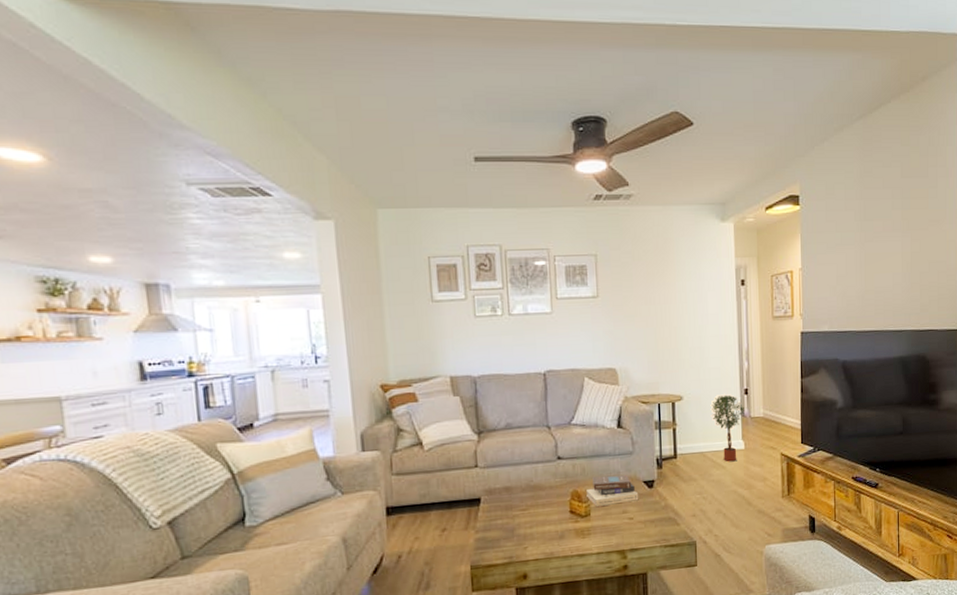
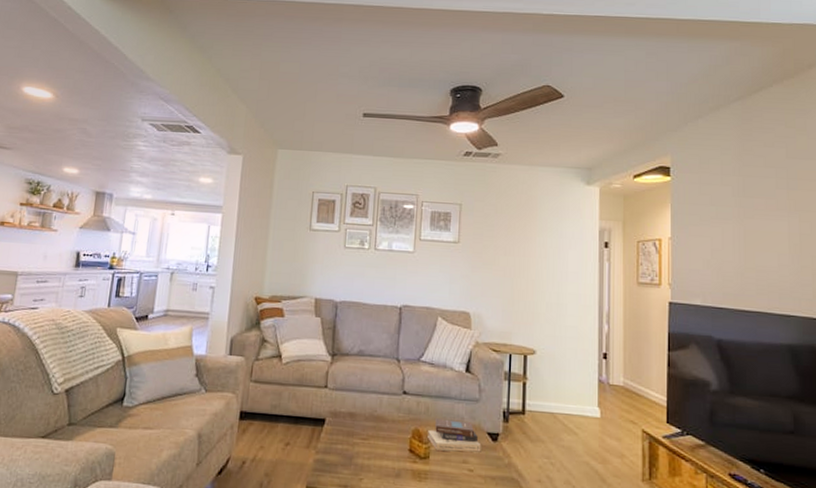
potted tree: present [712,394,746,462] -> none [566,355,603,430]

